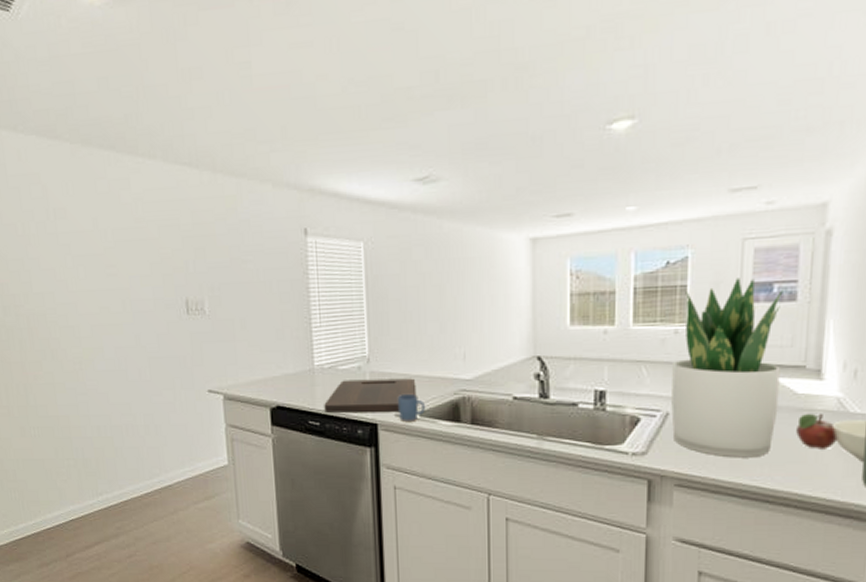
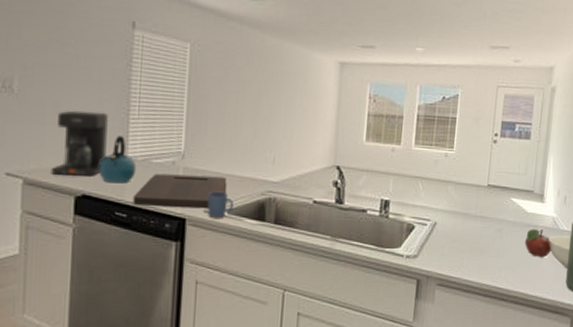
coffee maker: none [246,323,294,390] -> present [51,110,109,178]
kettle: none [289,345,324,393] -> present [99,136,137,184]
planter: present [671,278,783,458] -> none [438,116,522,263]

